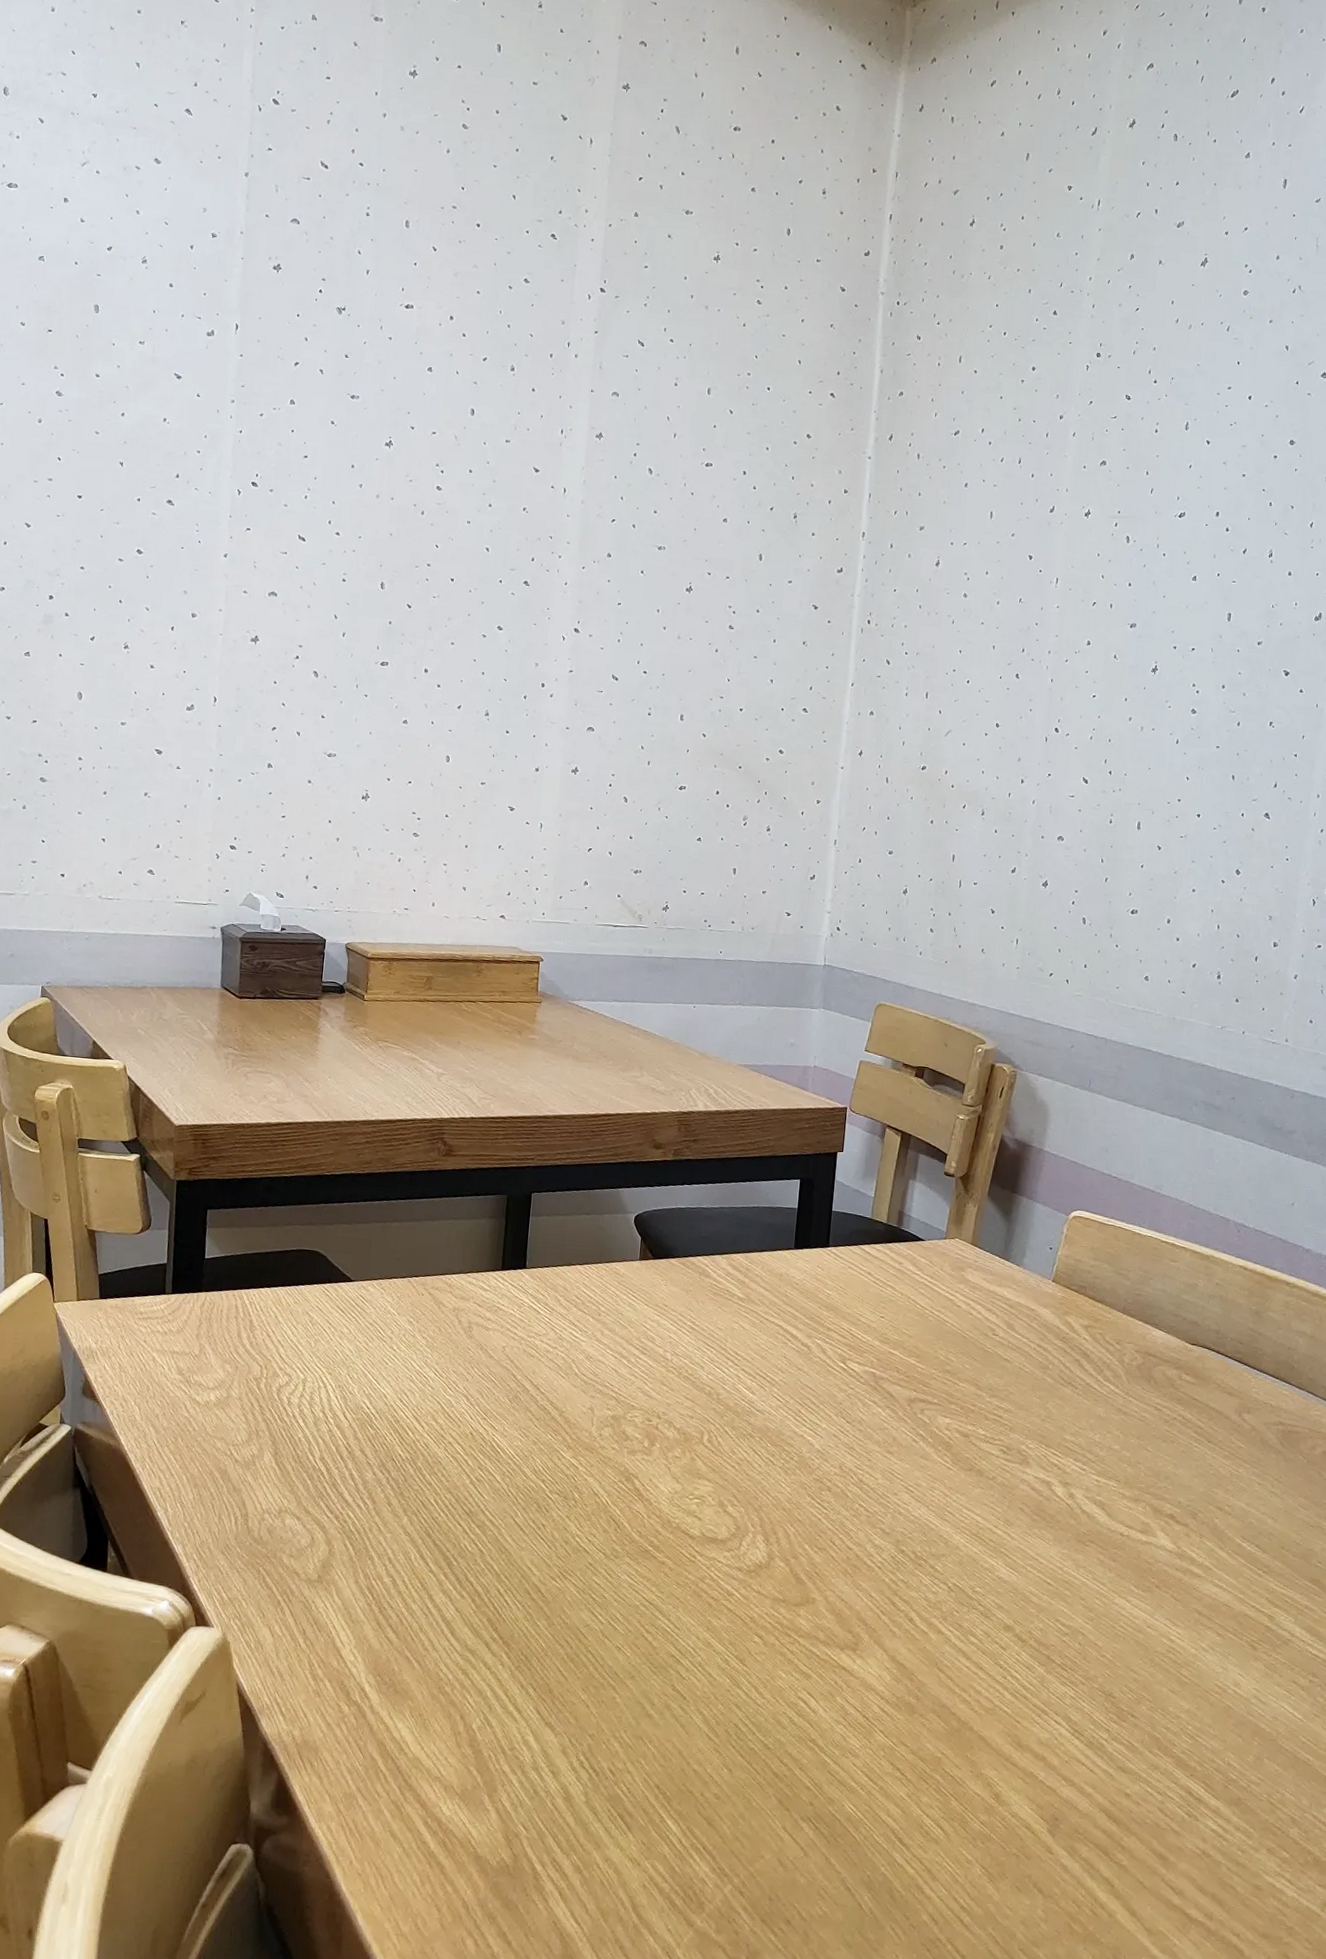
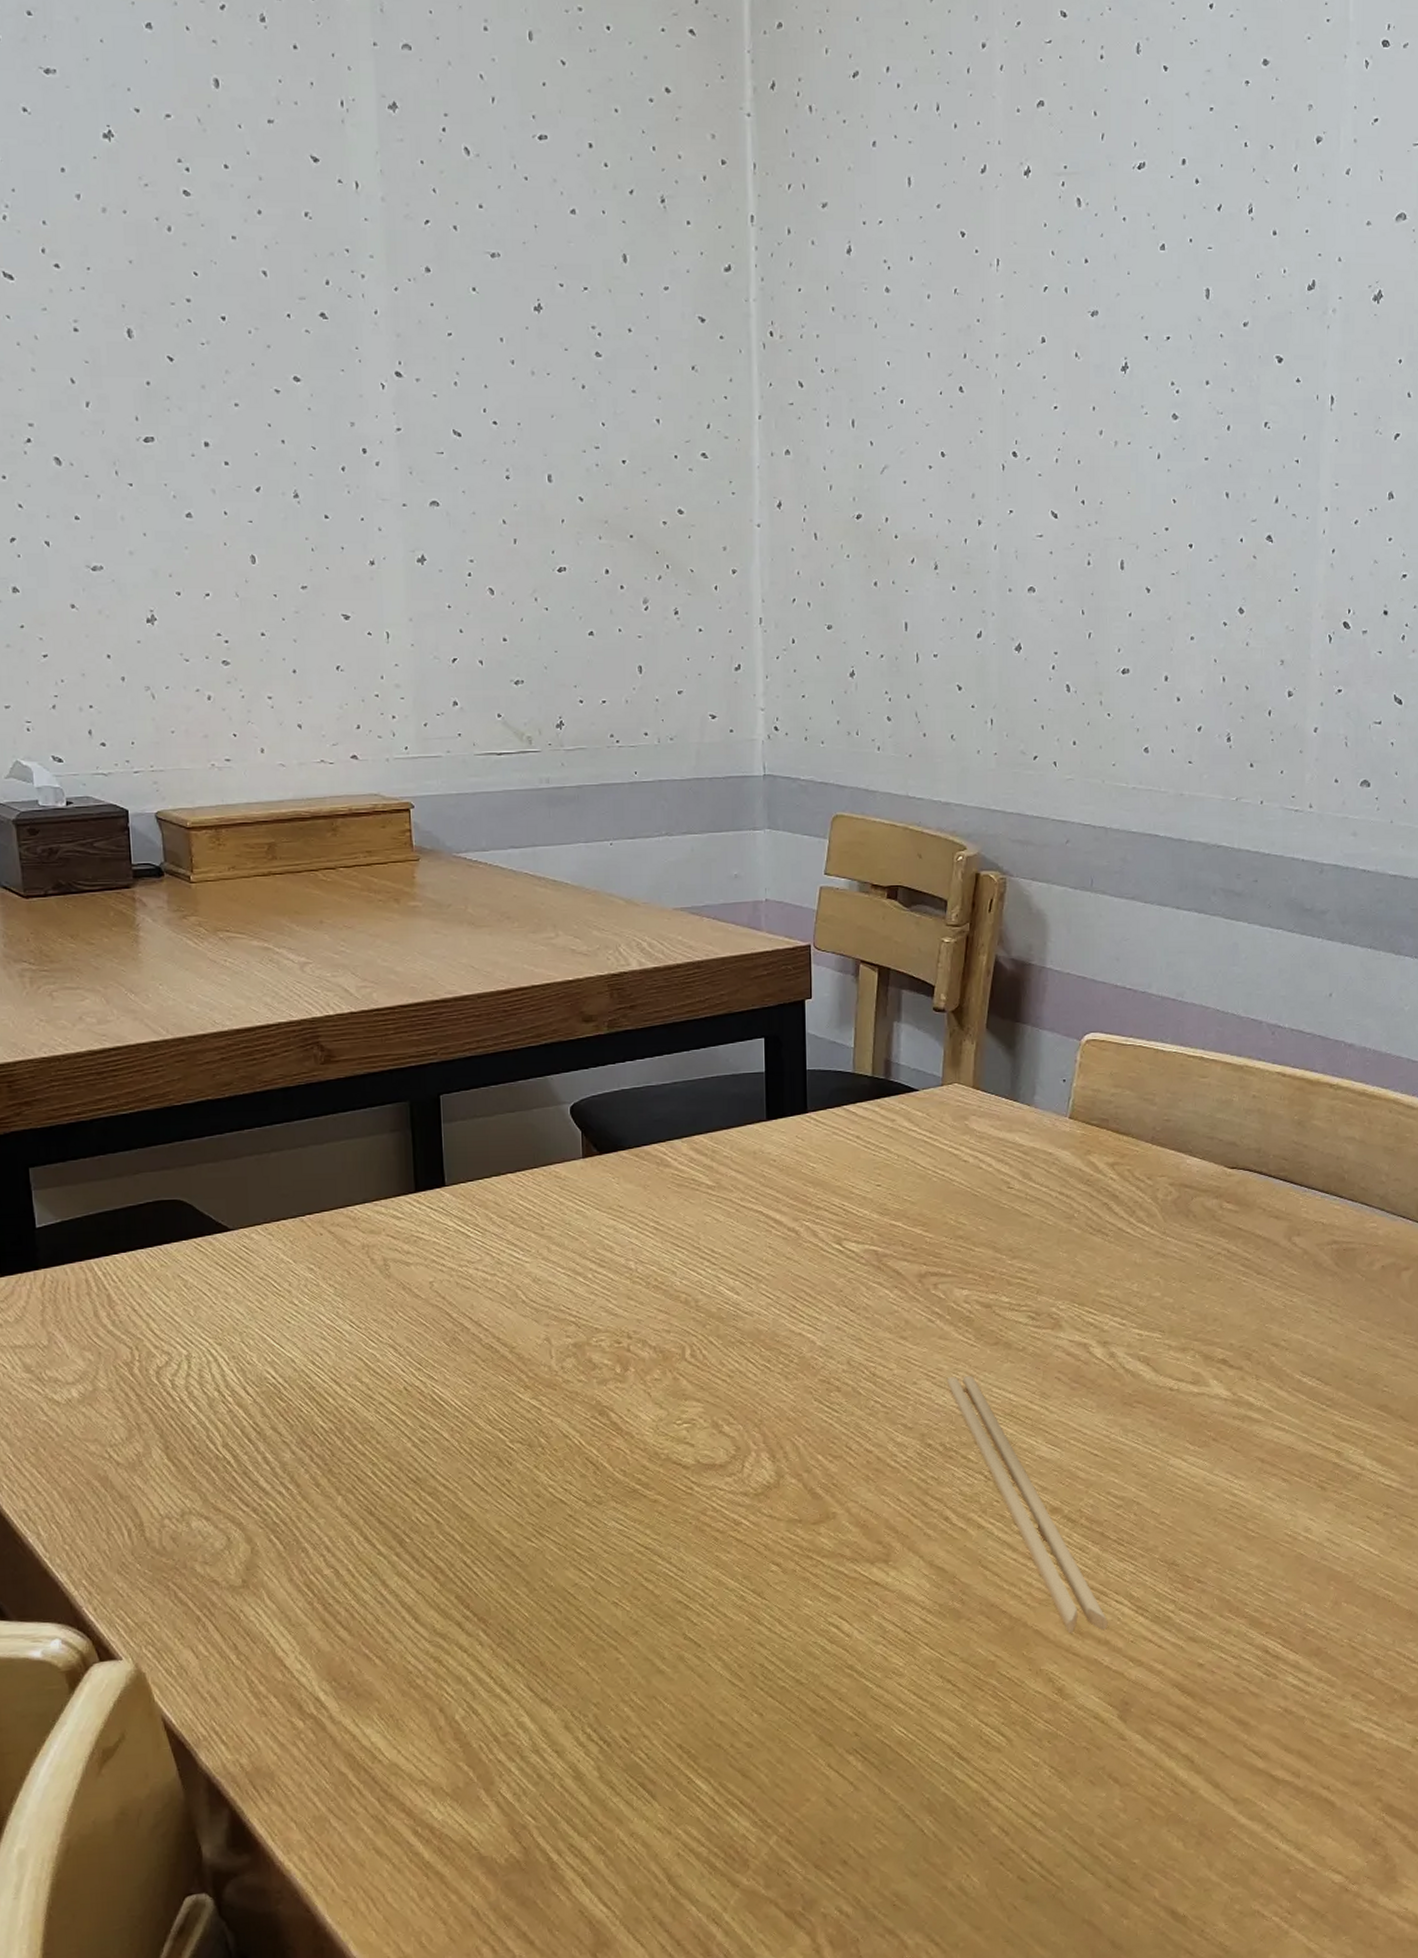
chopsticks: none [923,1493,1046,1747] -> present [946,1376,1108,1634]

